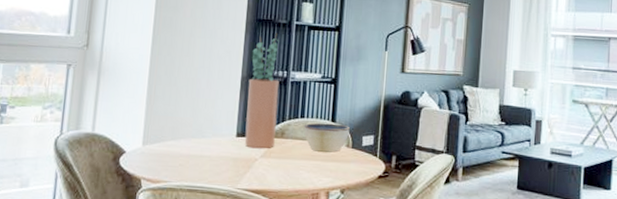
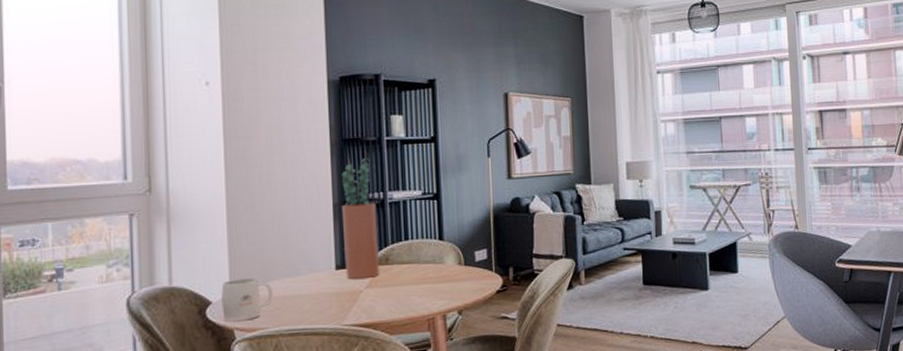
mug: none [133,133,179,173] -> present [221,277,273,322]
bowl: present [303,122,350,153] -> none [409,241,460,274]

